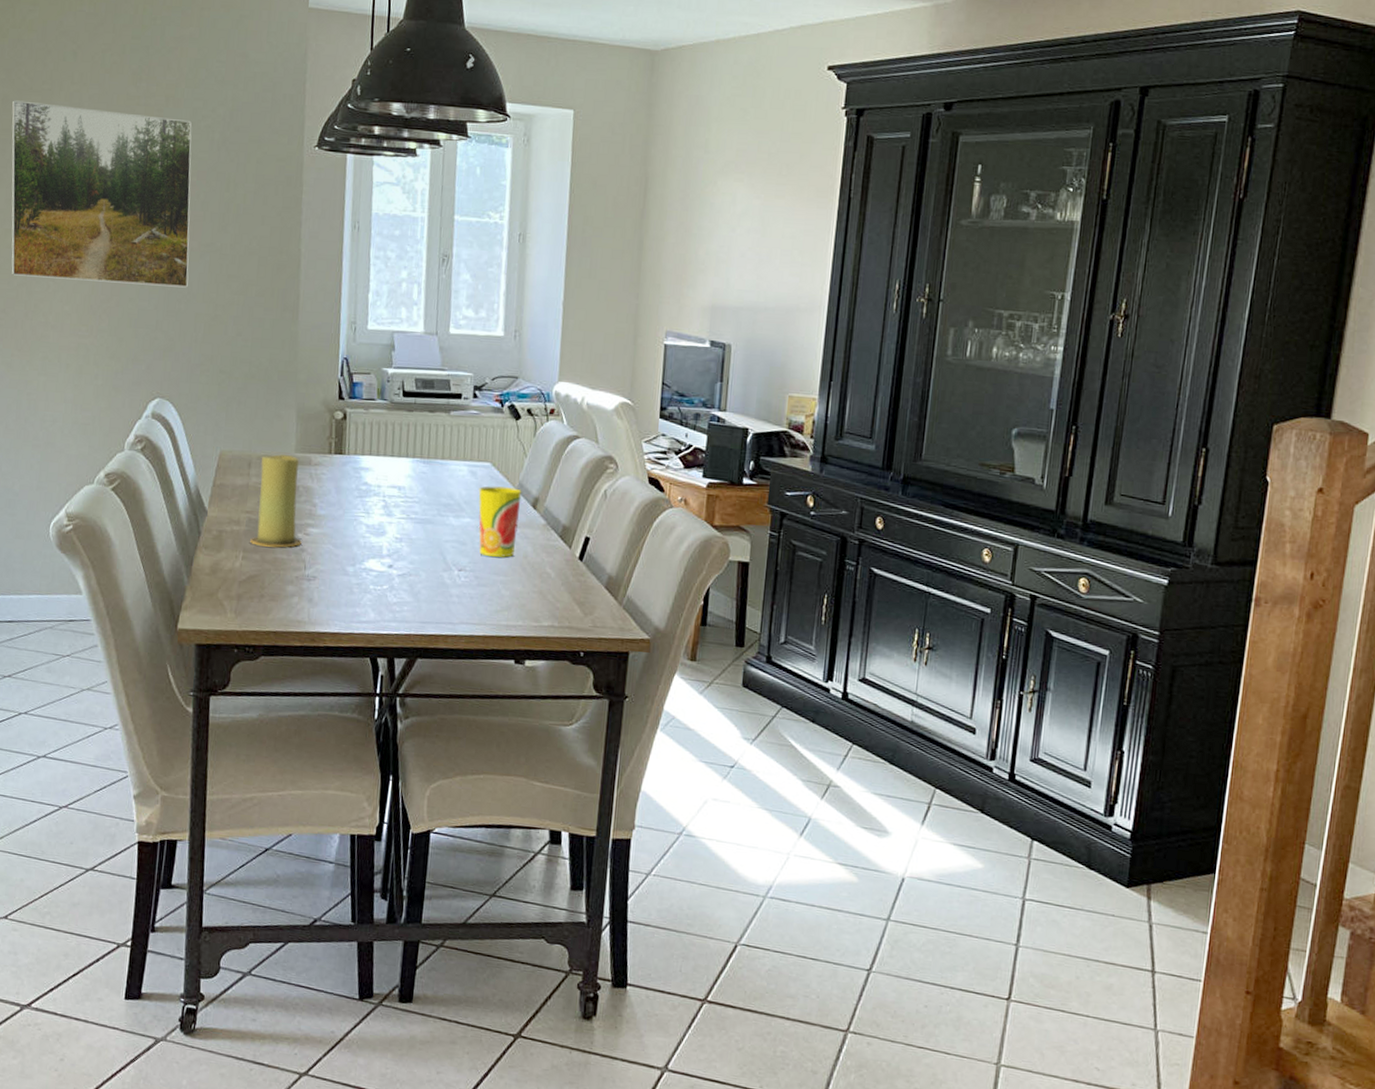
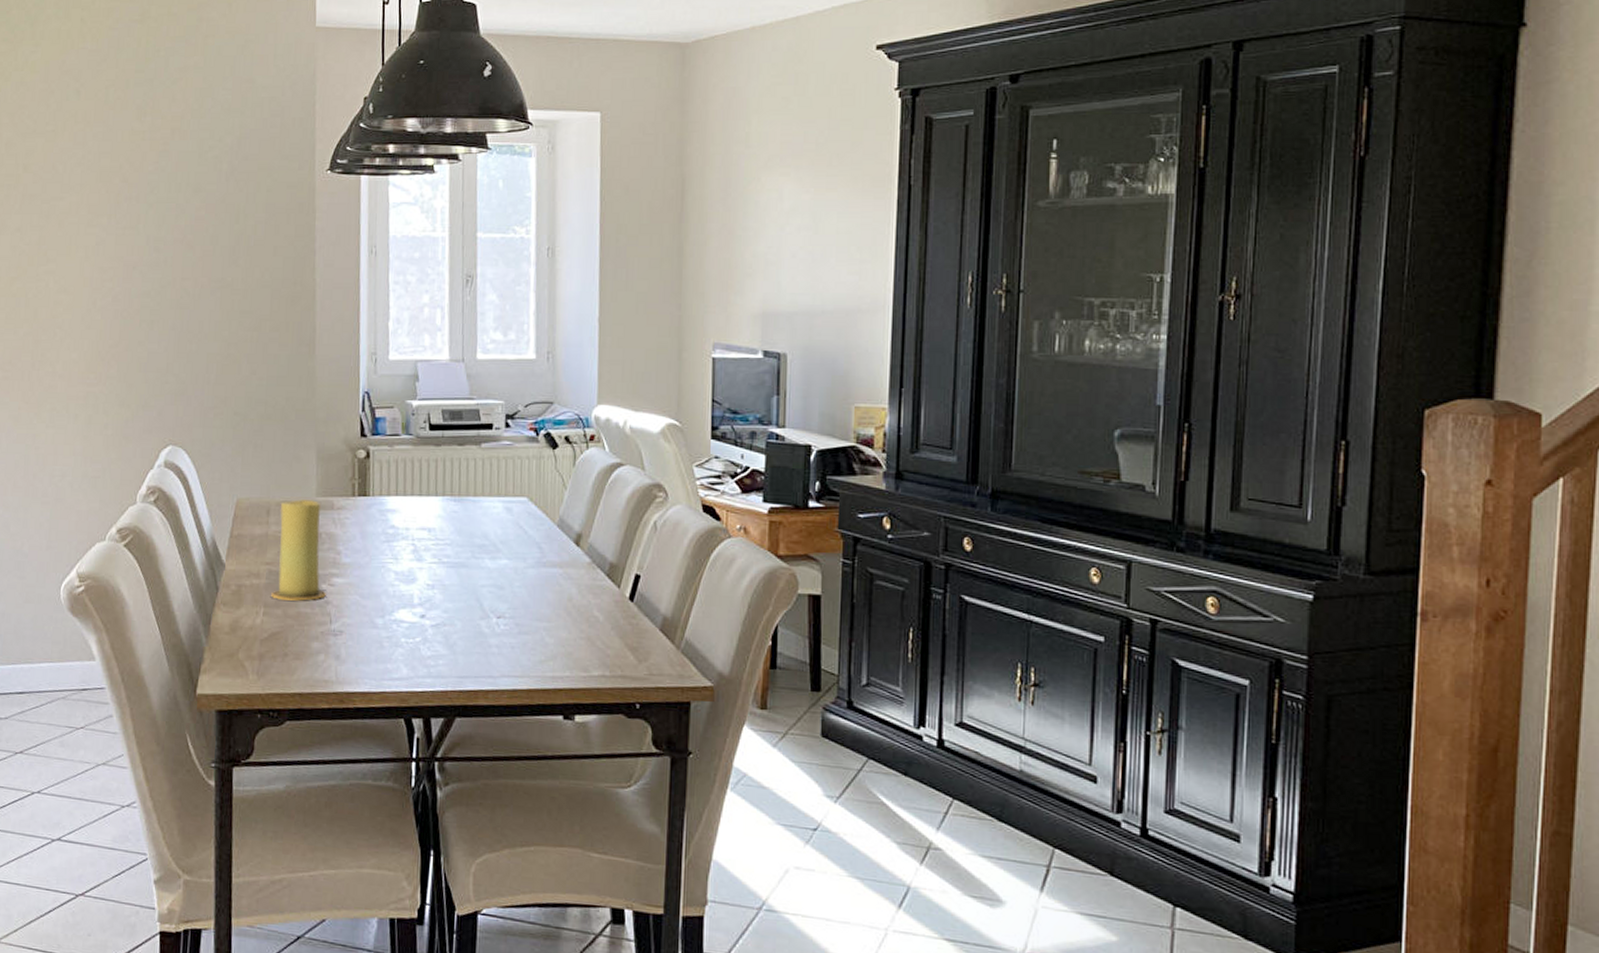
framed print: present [11,100,192,288] -> none [15,144,200,327]
cup: present [478,486,522,558] -> none [515,523,563,601]

